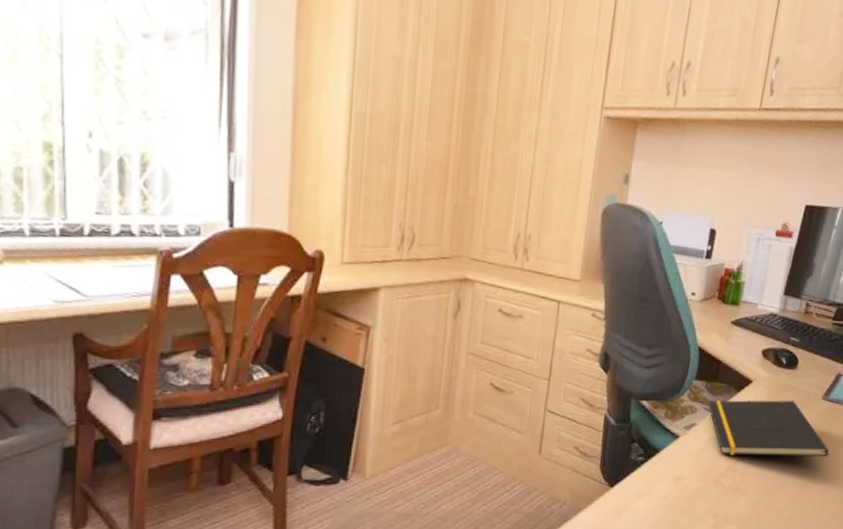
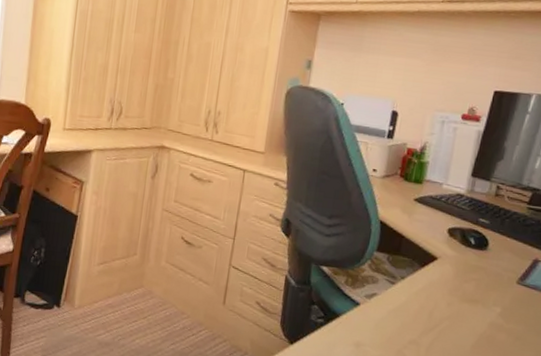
notepad: present [708,400,829,457] -> none [390,272,526,344]

